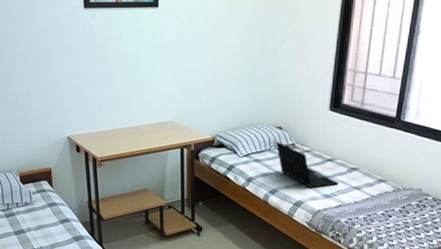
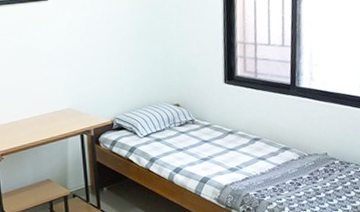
laptop: present [275,141,339,188] -> none [174,119,243,163]

